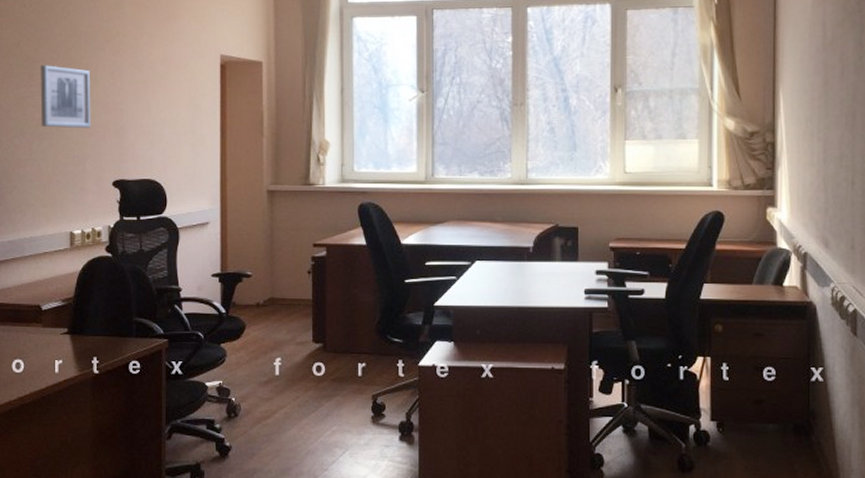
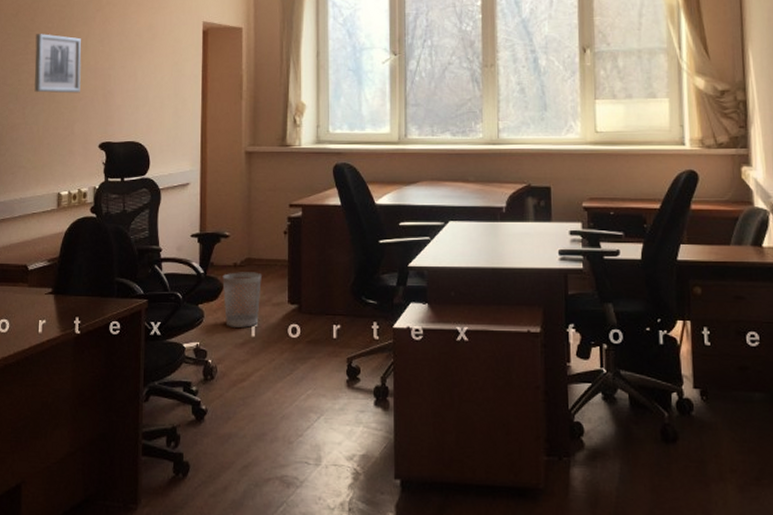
wastebasket: none [245,311,285,366] -> present [222,272,262,328]

